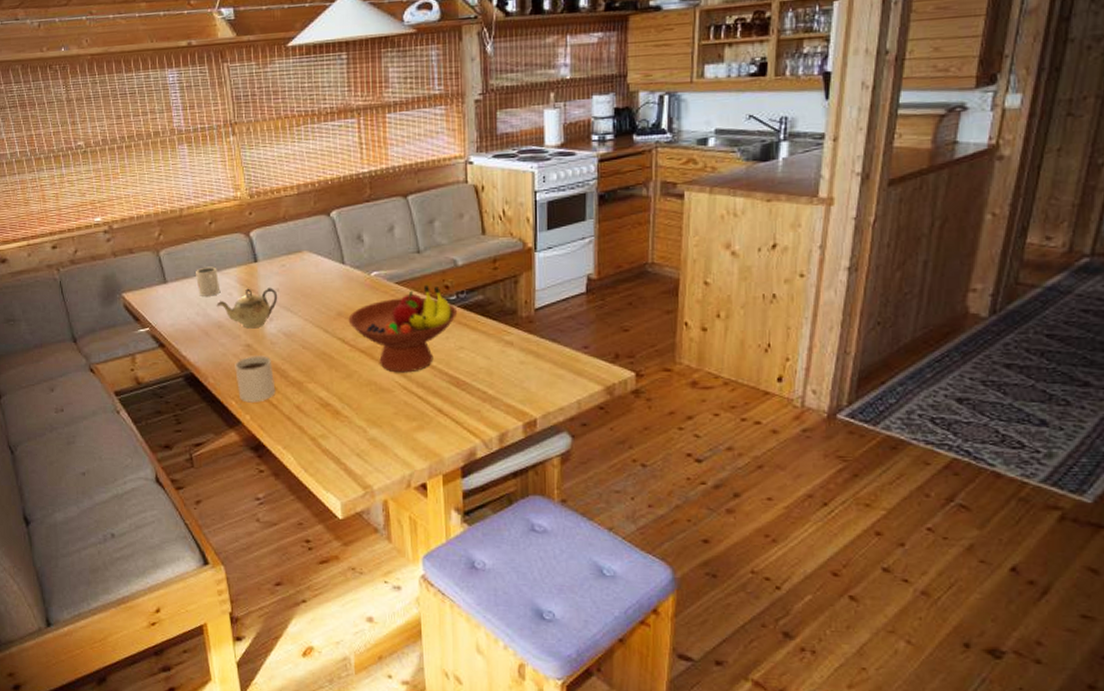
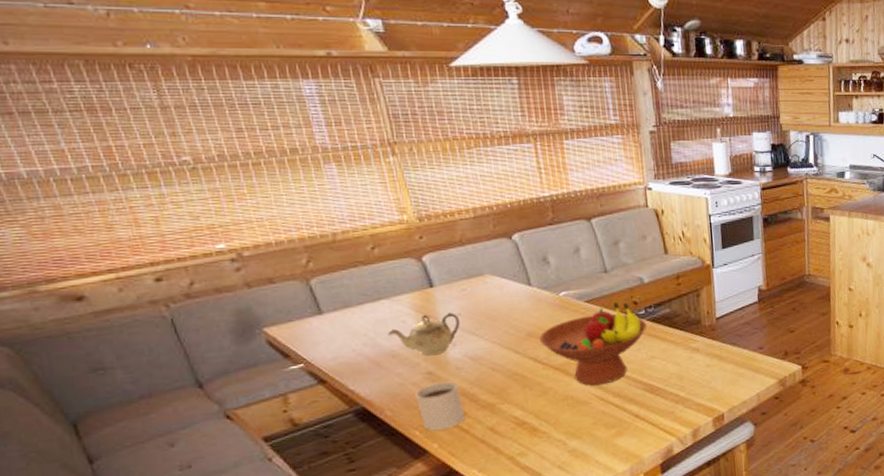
mug: present [196,267,221,296] -> none [359,294,392,326]

